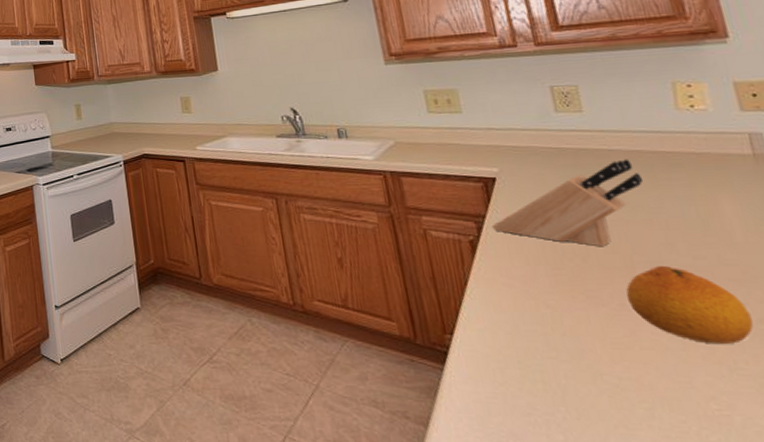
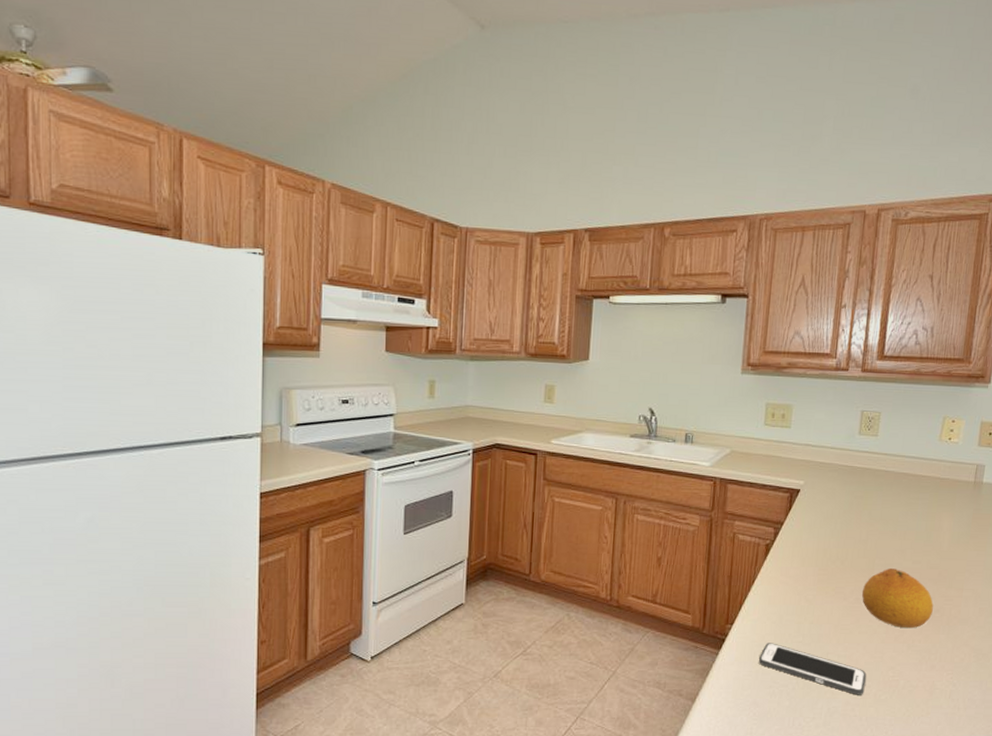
knife block: present [491,159,644,247] -> none [785,479,901,552]
cell phone: none [501,358,679,434] -> present [759,643,867,695]

